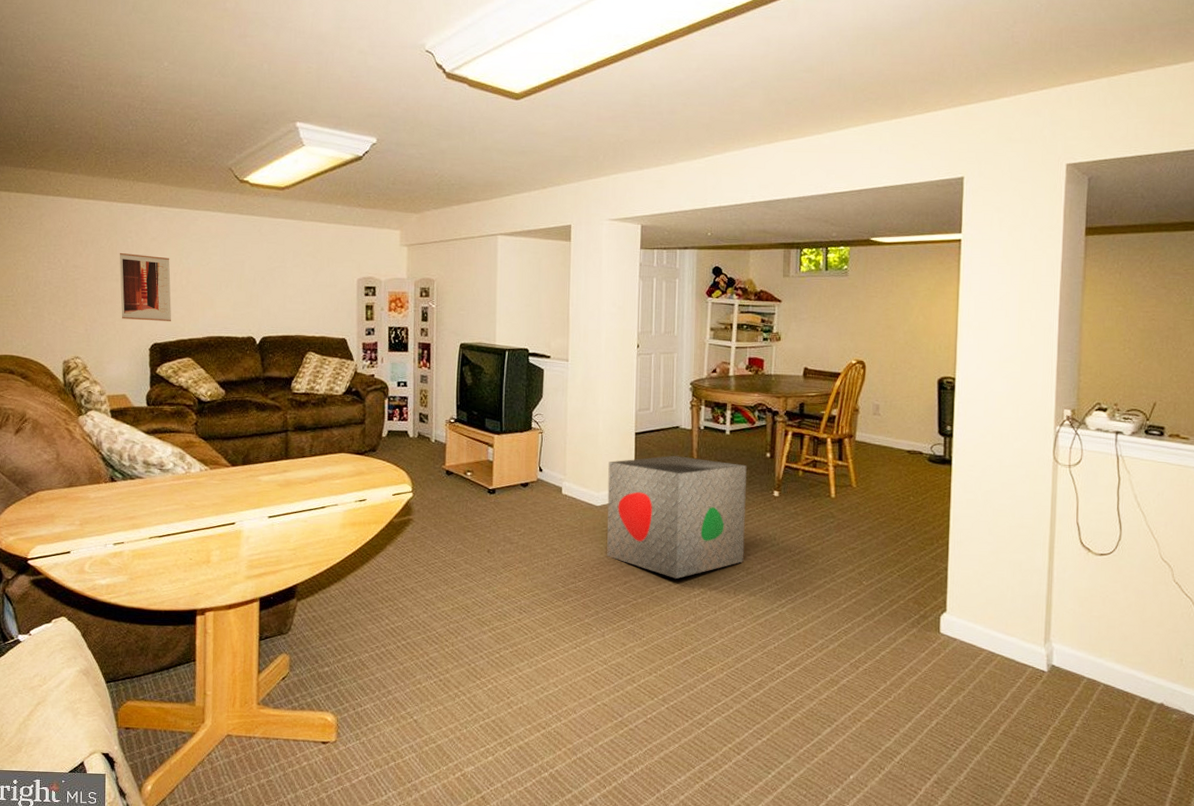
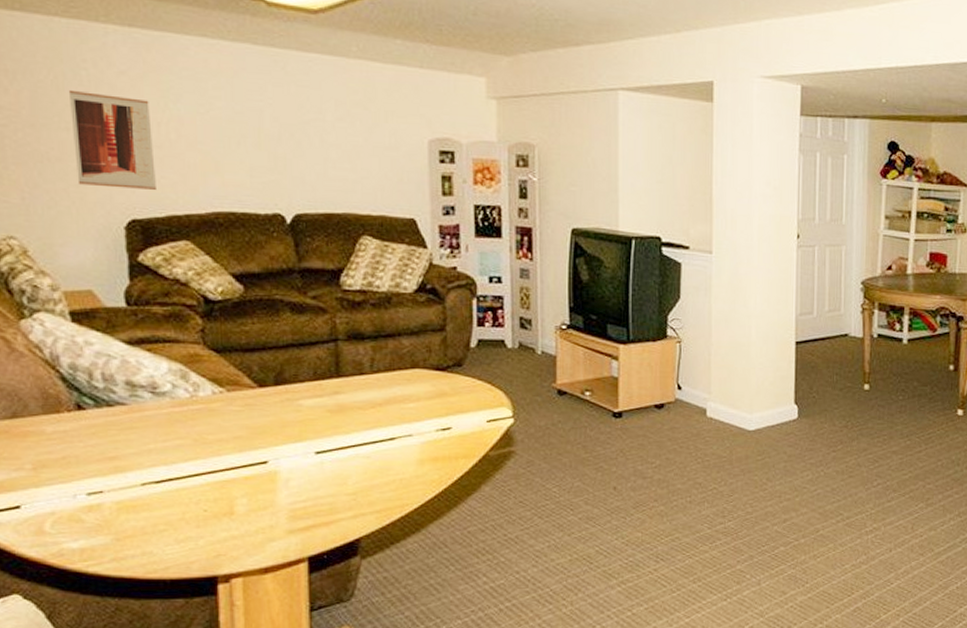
storage bin: present [607,456,747,579] -> none [762,369,927,514]

